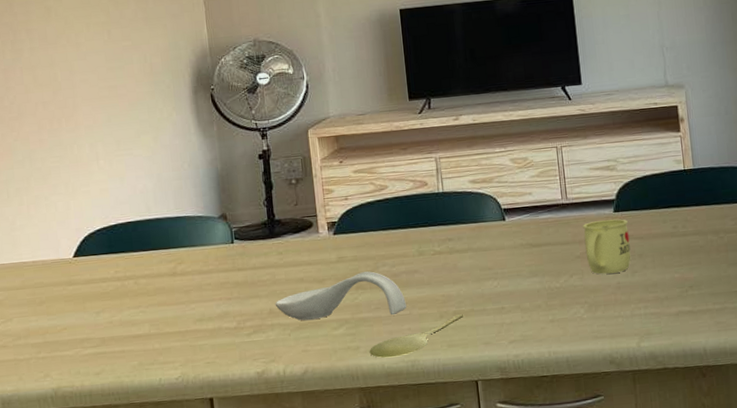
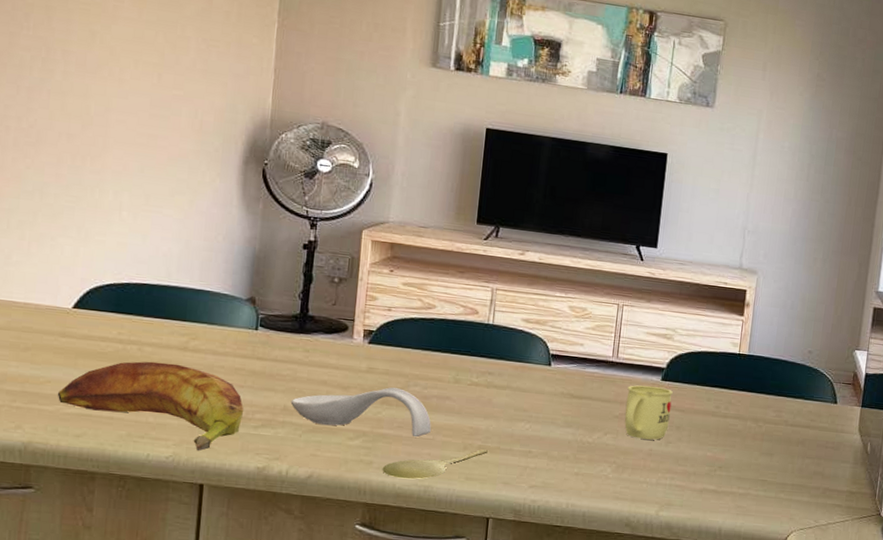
banana: none [73,289,236,368] -> present [57,361,244,452]

